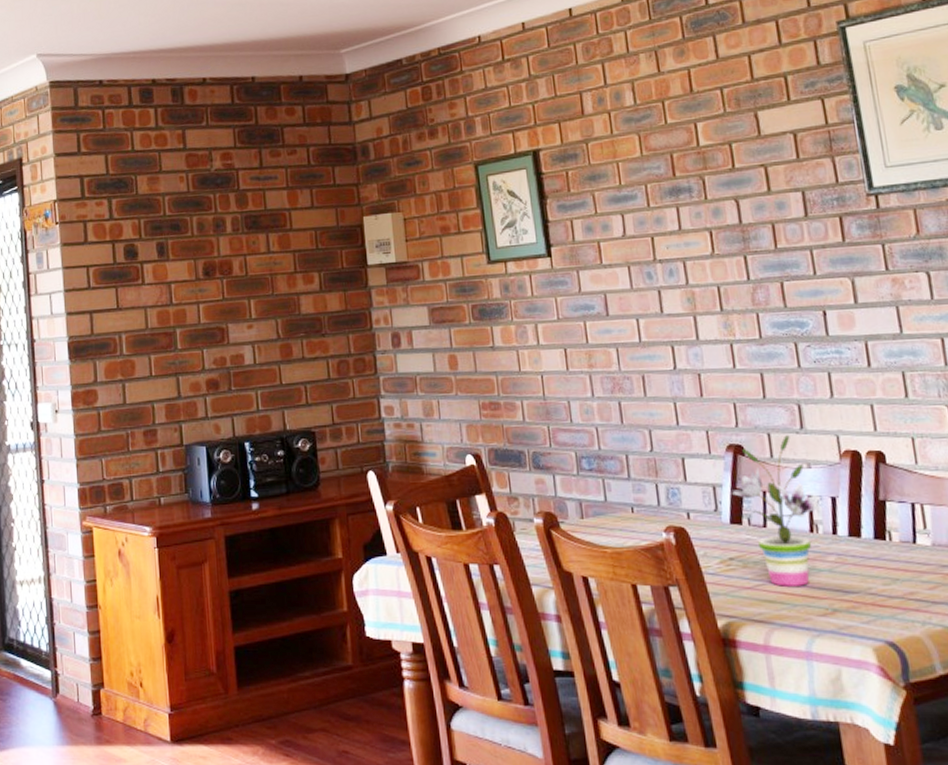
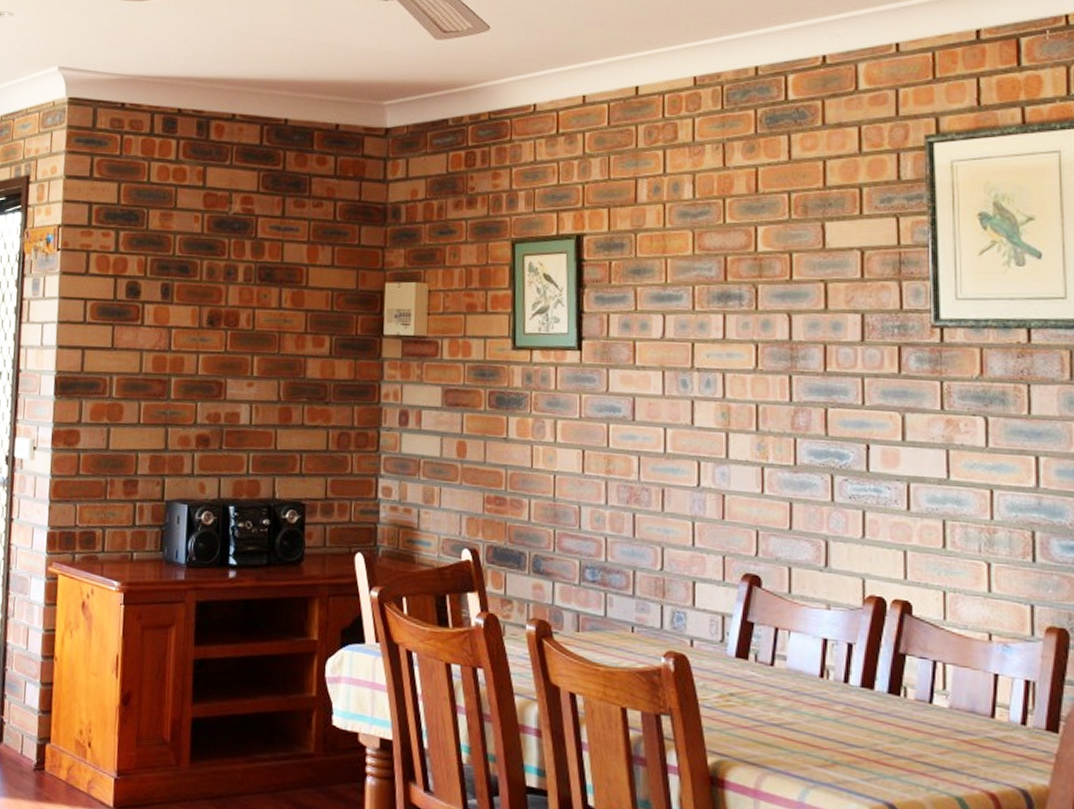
potted plant: present [729,435,822,587] -> none [739,571,837,733]

